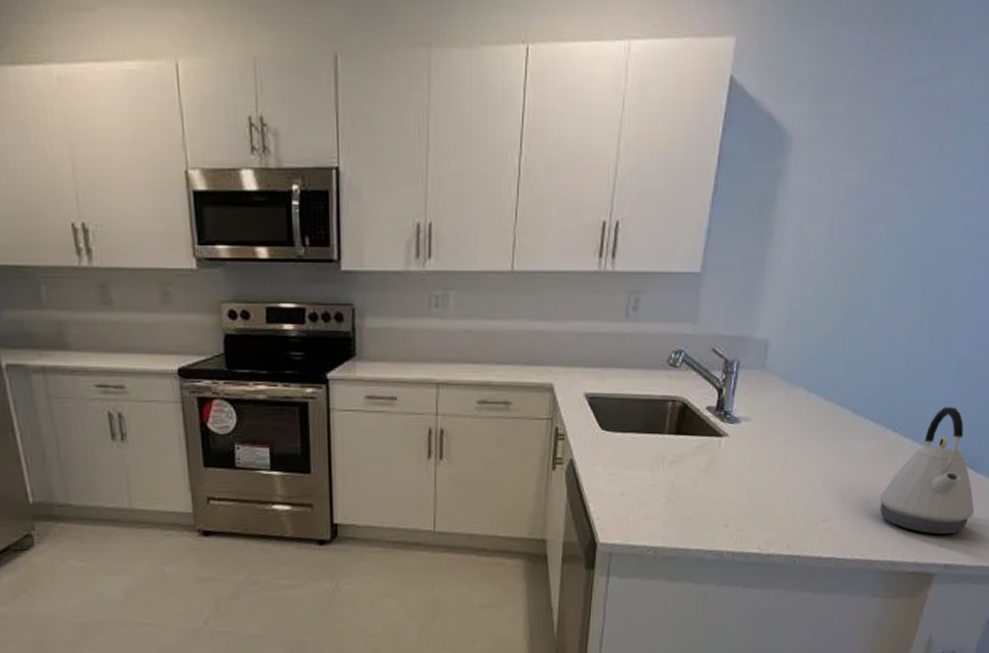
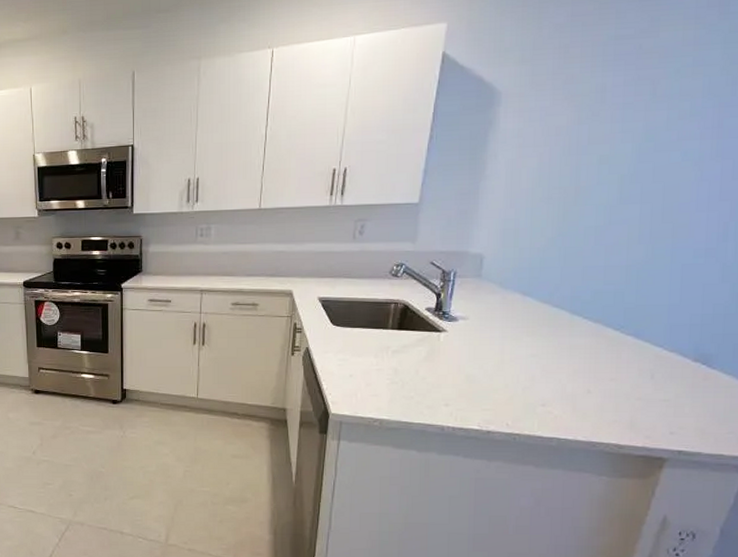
kettle: present [879,407,975,534] -> none [601,309,710,423]

